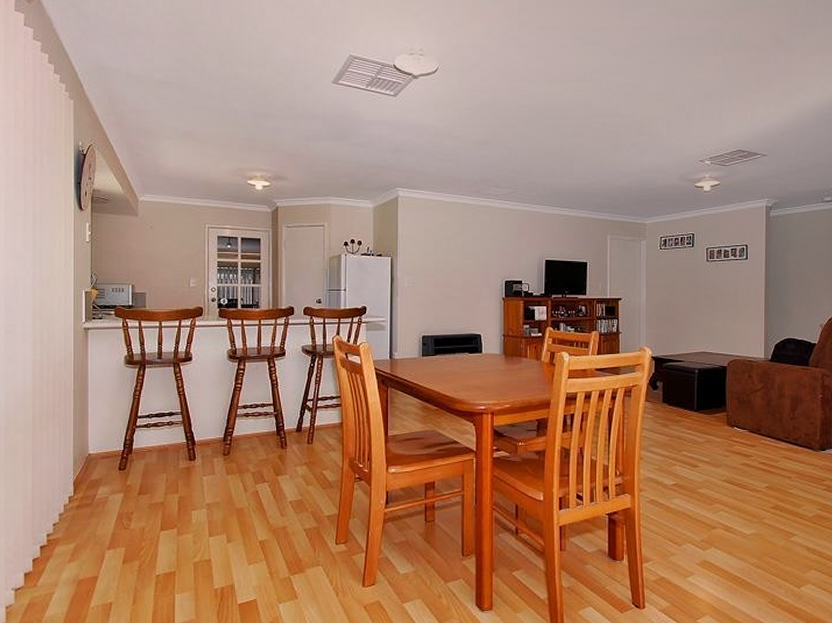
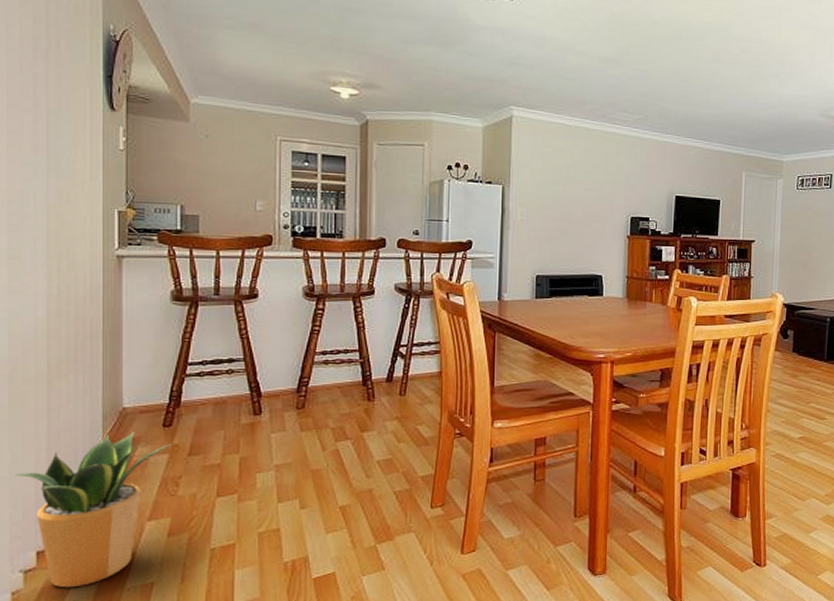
potted plant: none [9,474,126,605] -> present [15,432,172,588]

